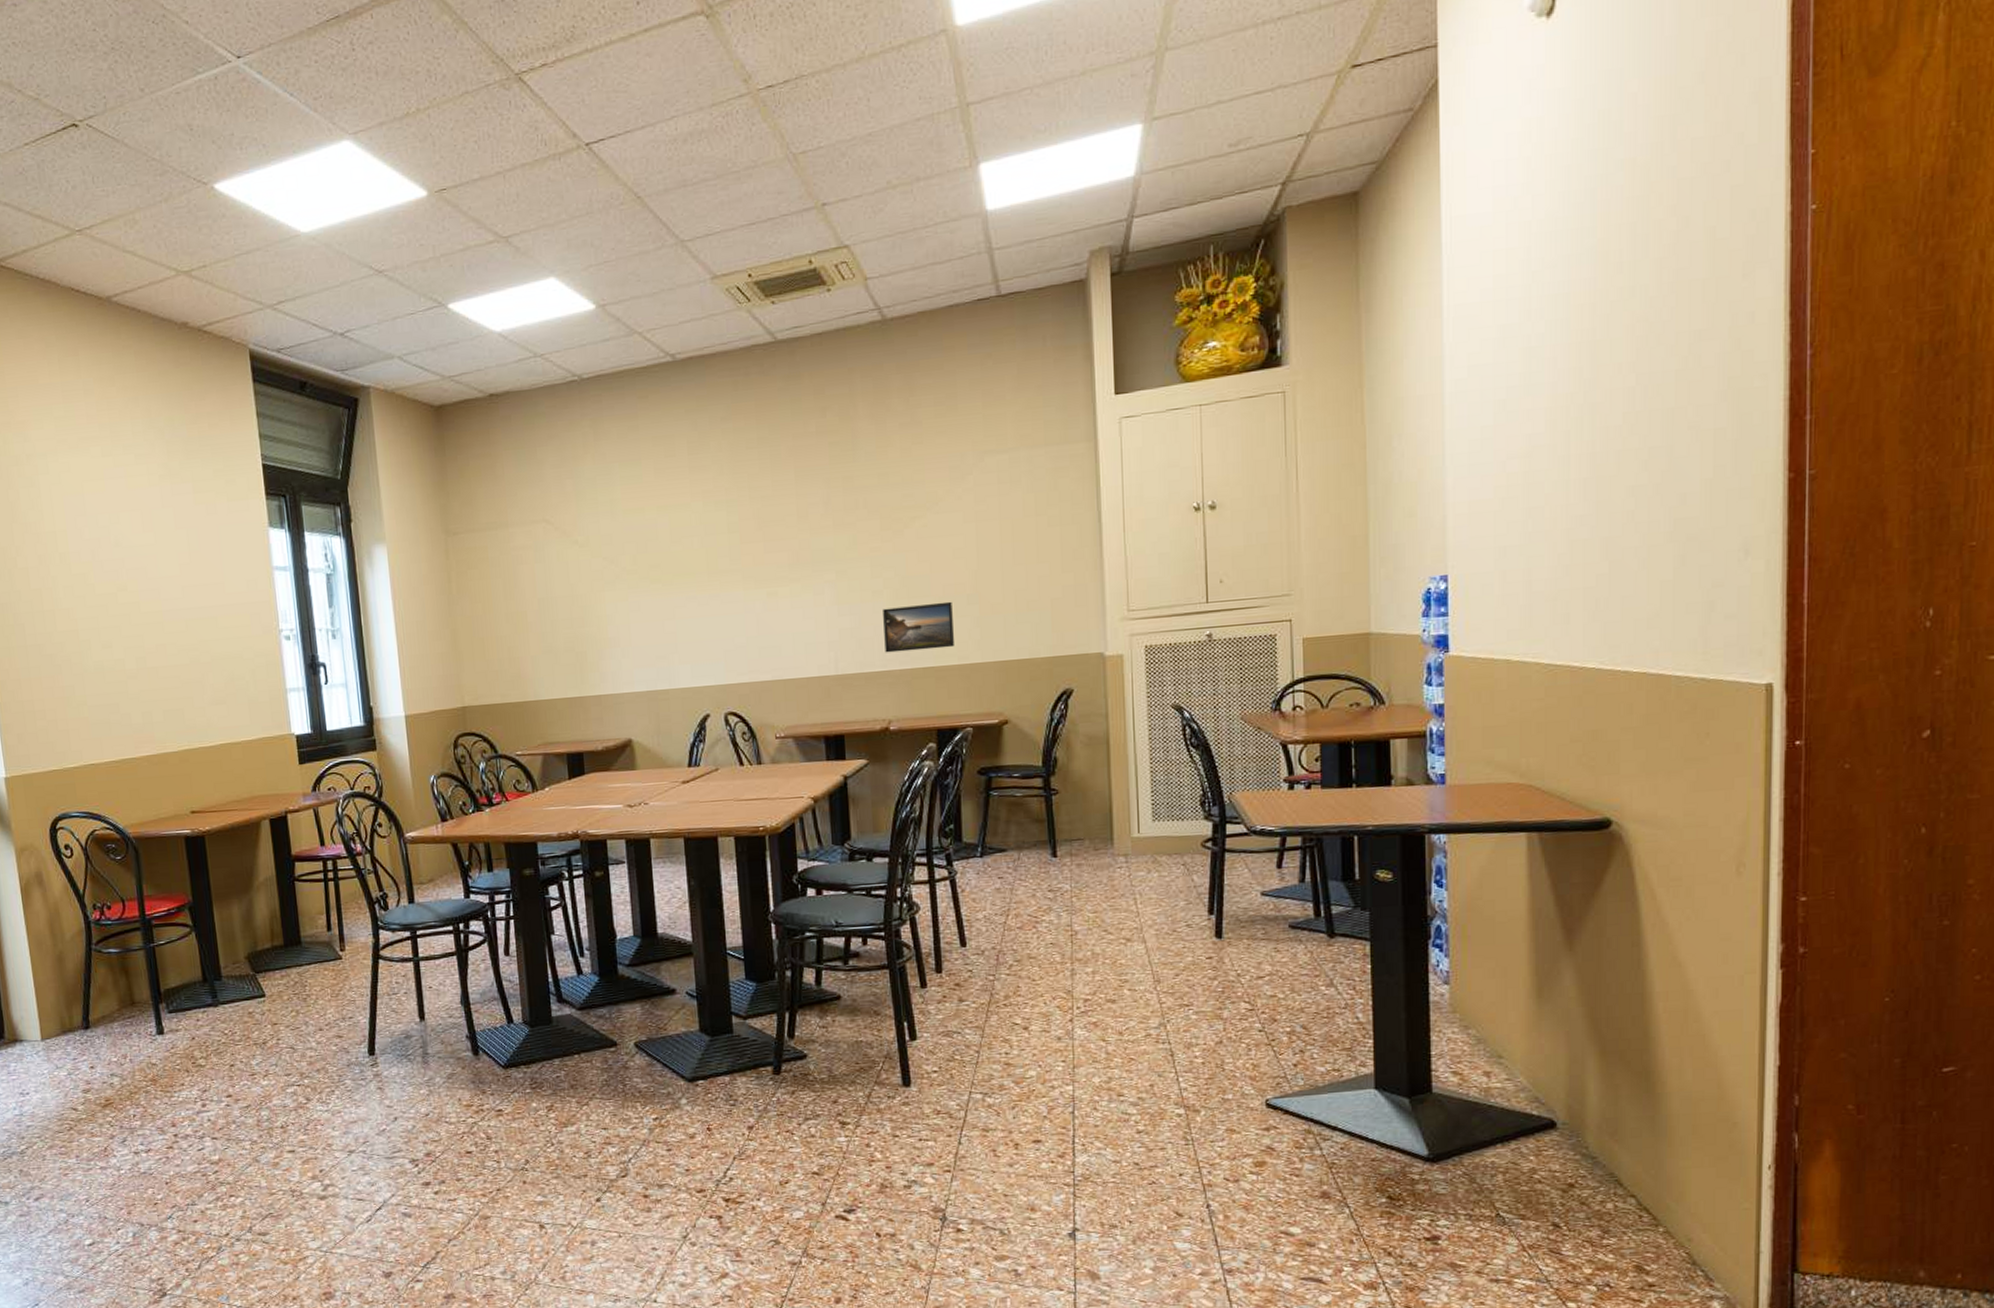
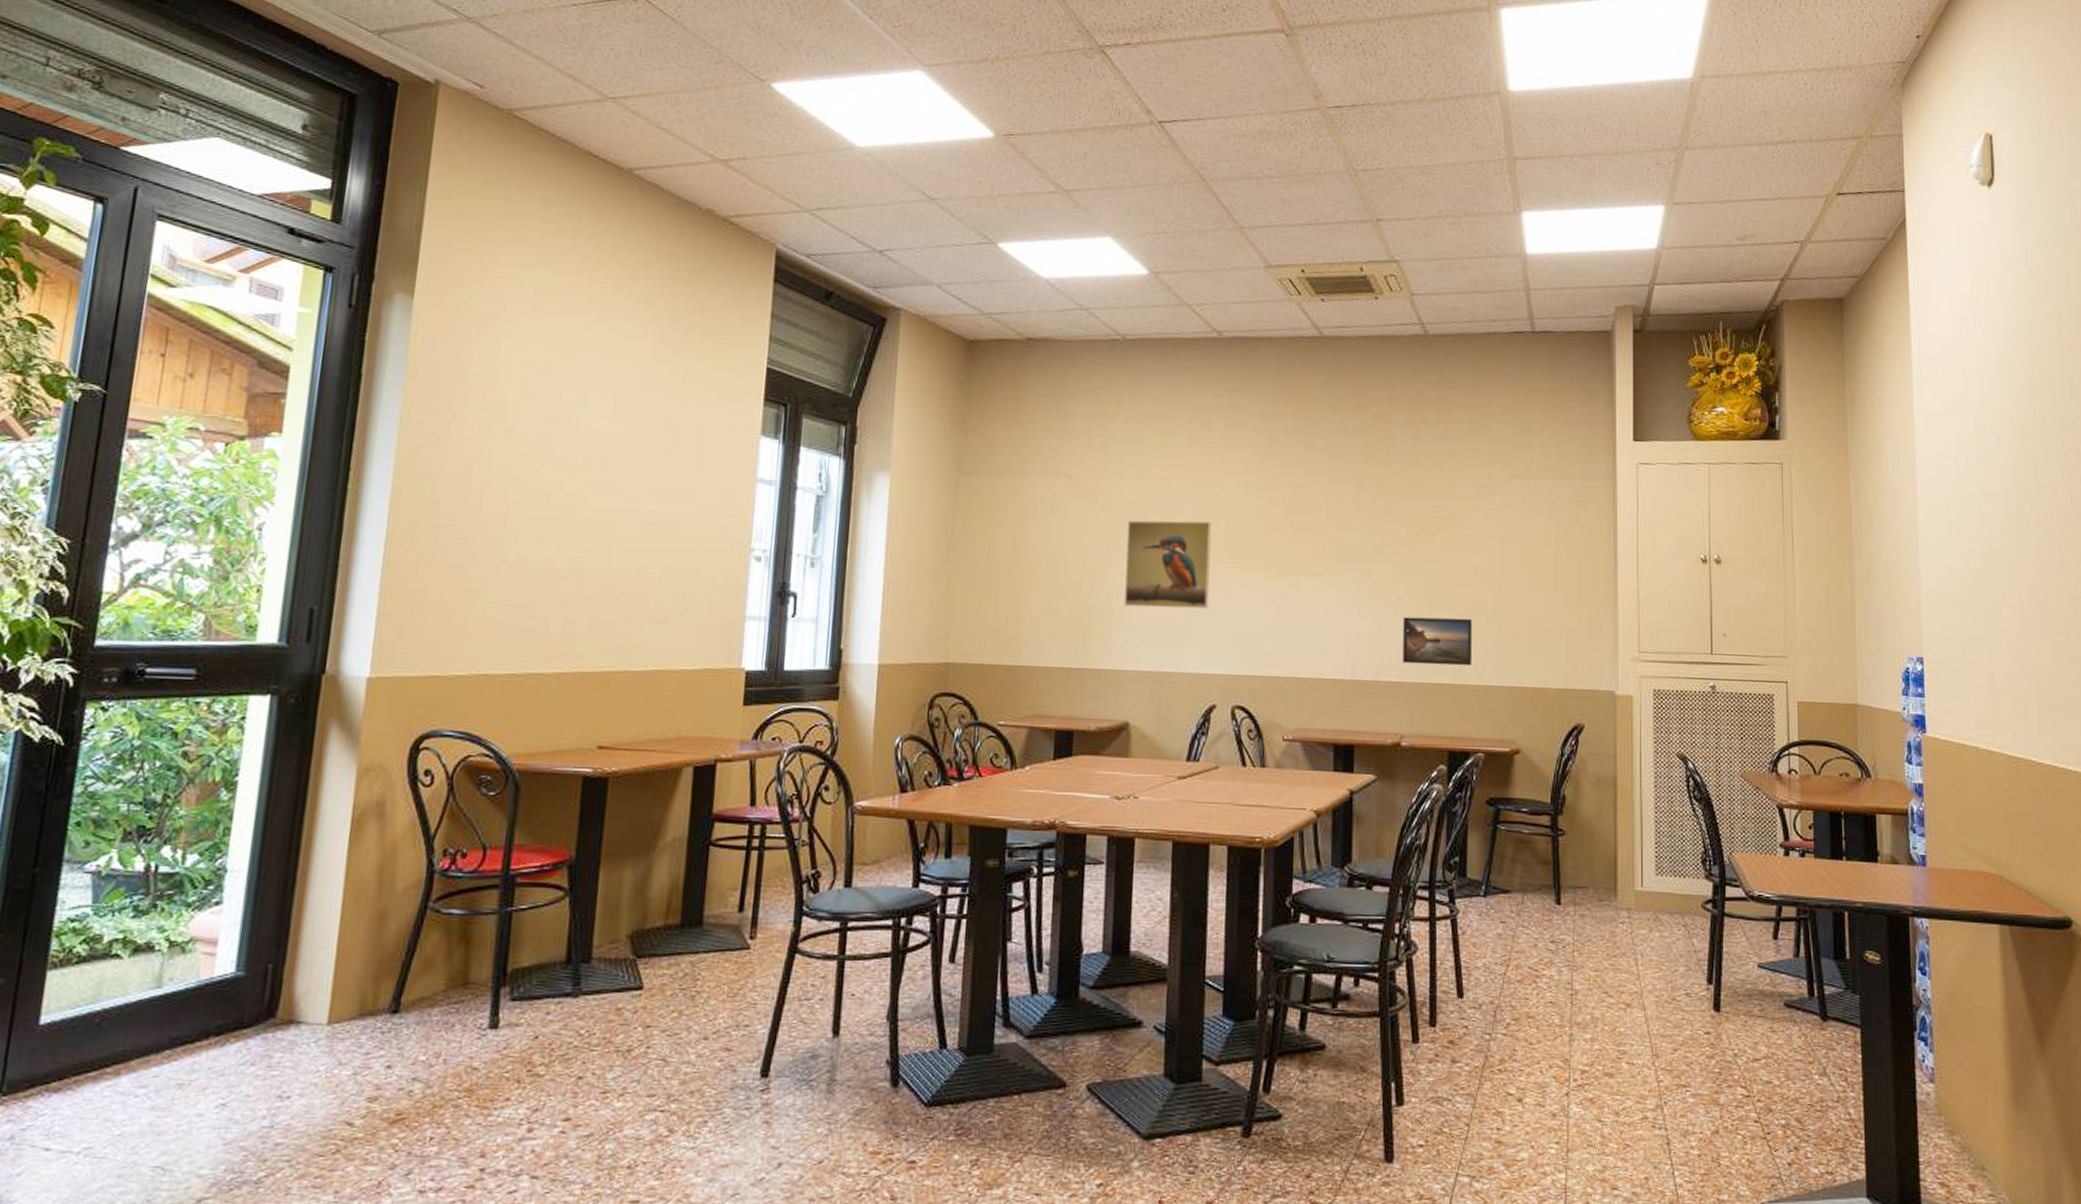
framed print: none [607,544,692,635] -> present [1124,520,1212,609]

